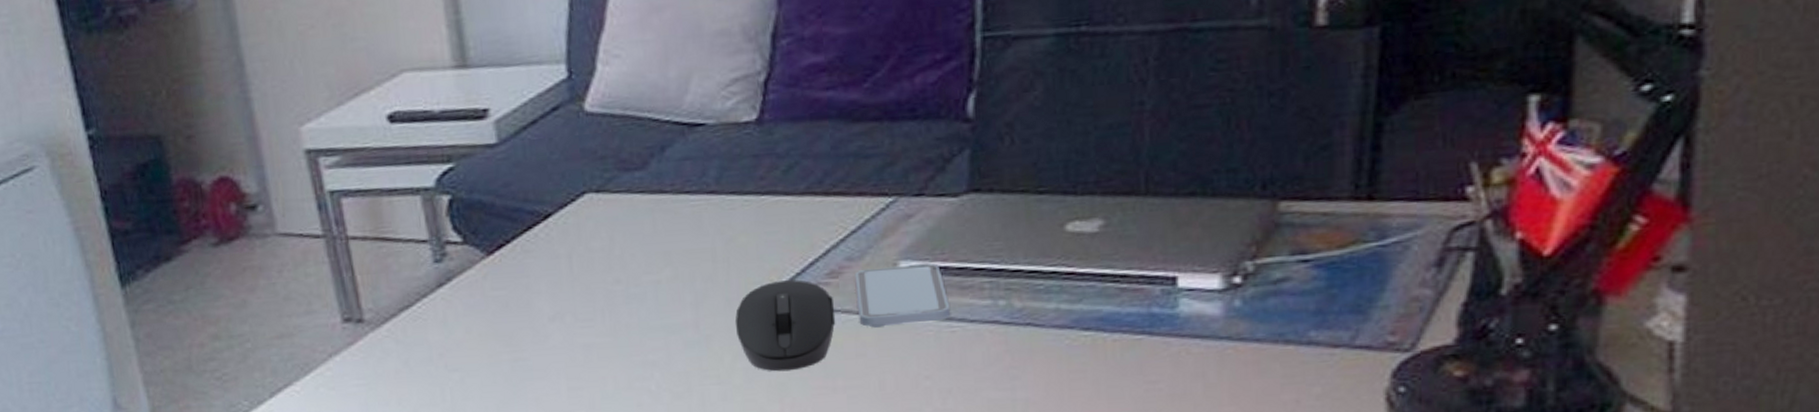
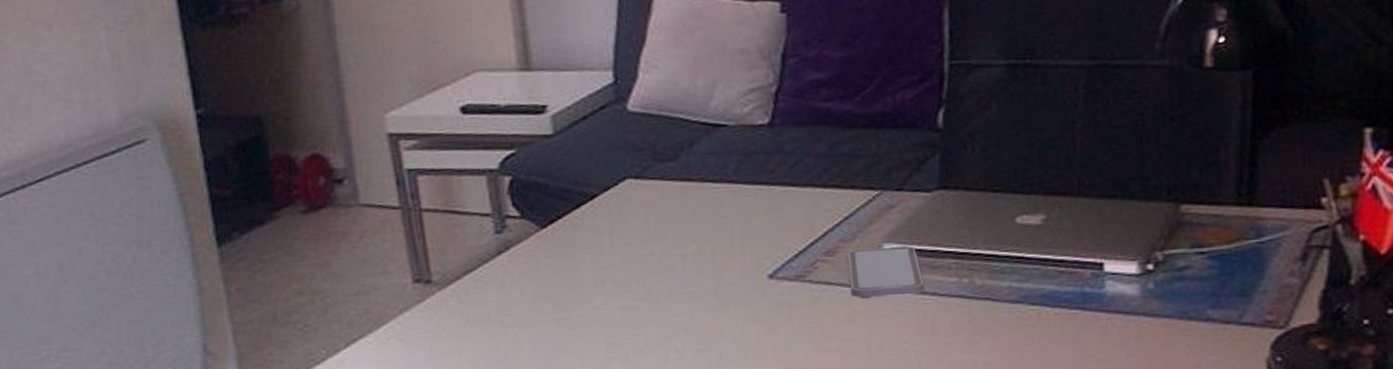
computer mouse: present [734,279,836,372] -> none [748,257,832,334]

